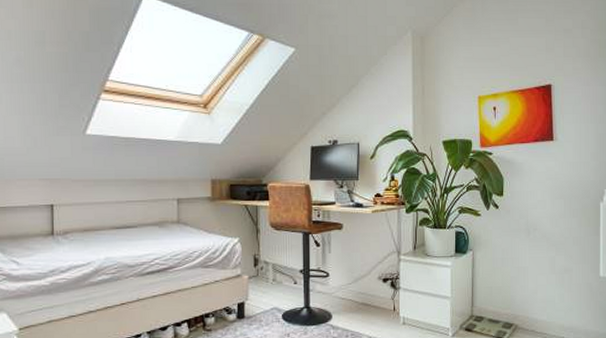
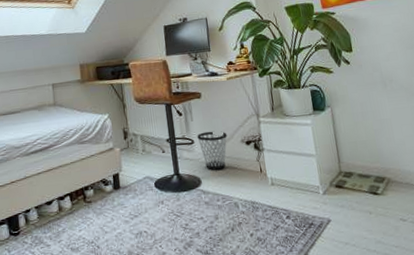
wastebasket: none [333,265,365,306] -> present [197,131,227,170]

